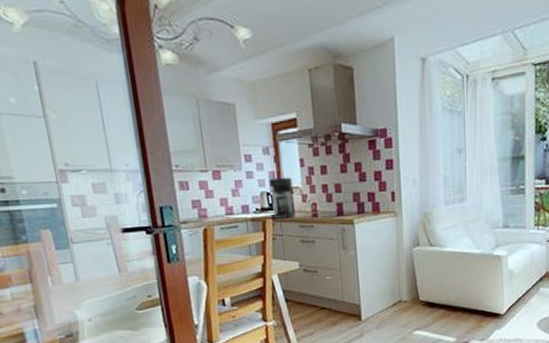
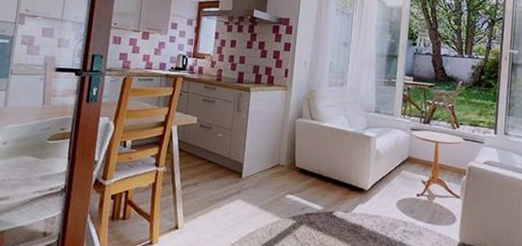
coffee maker: present [269,177,296,219] -> none [181,44,206,79]

